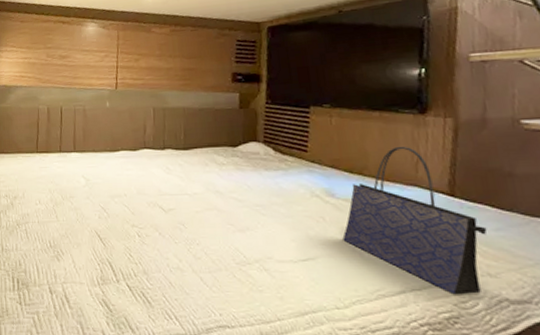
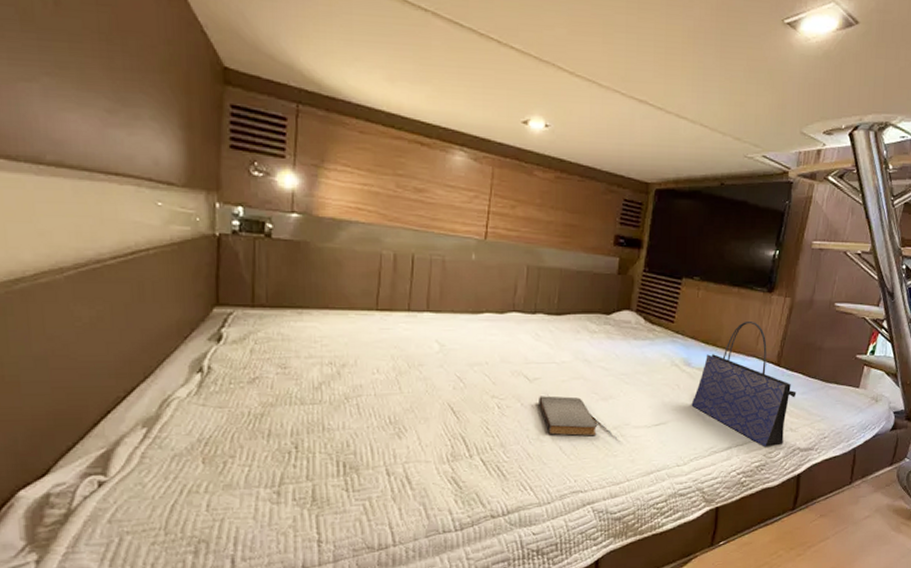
book: none [175,226,238,269] -> present [539,396,597,436]

